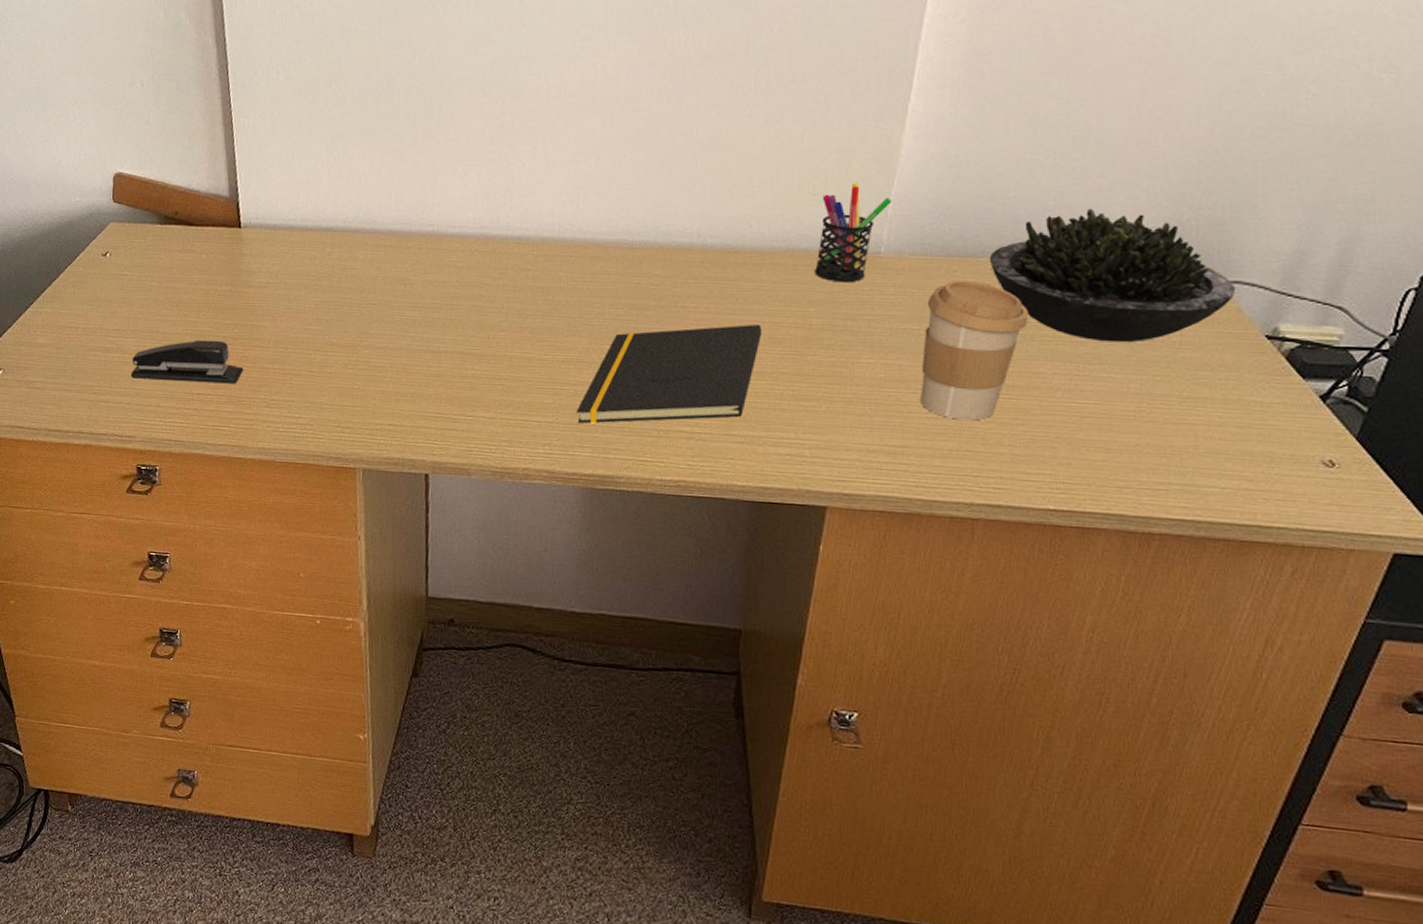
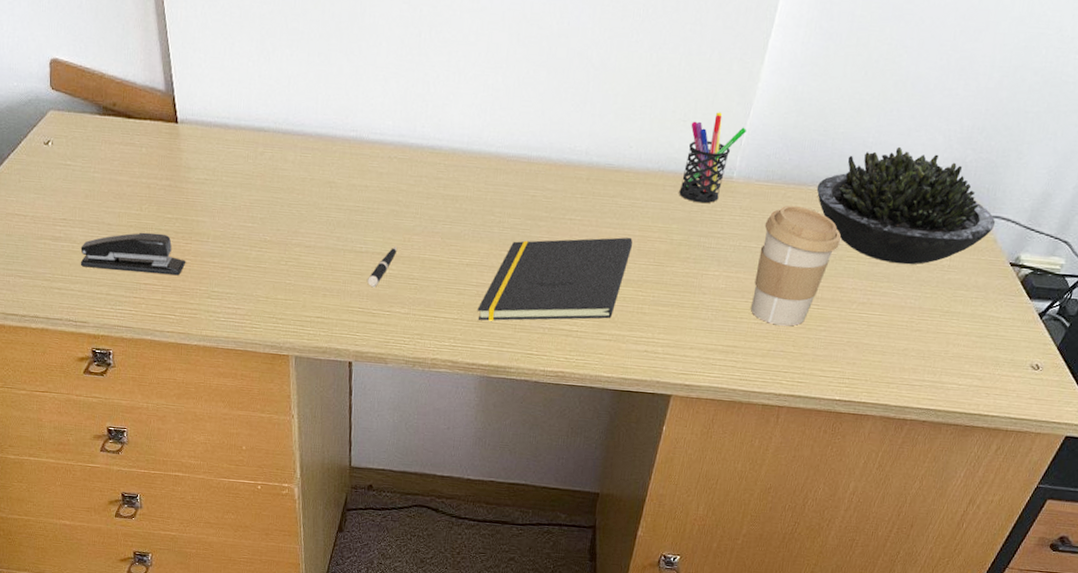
pen: none [446,343,480,391] -> present [367,246,397,288]

